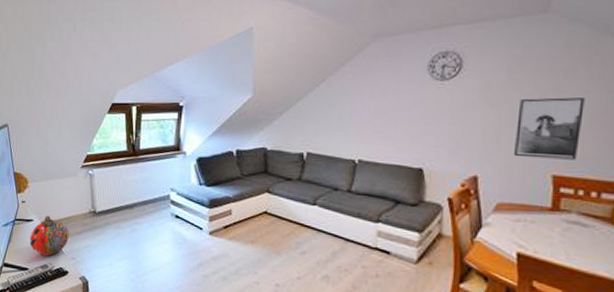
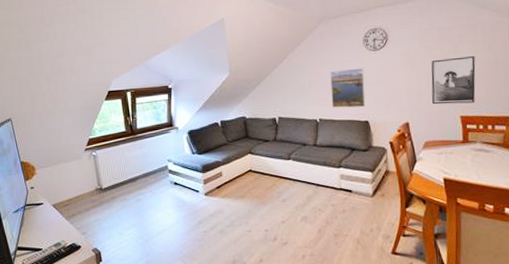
decorative ball: present [29,215,69,257] -> none [41,197,79,235]
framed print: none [376,101,425,150] -> present [330,68,366,108]

